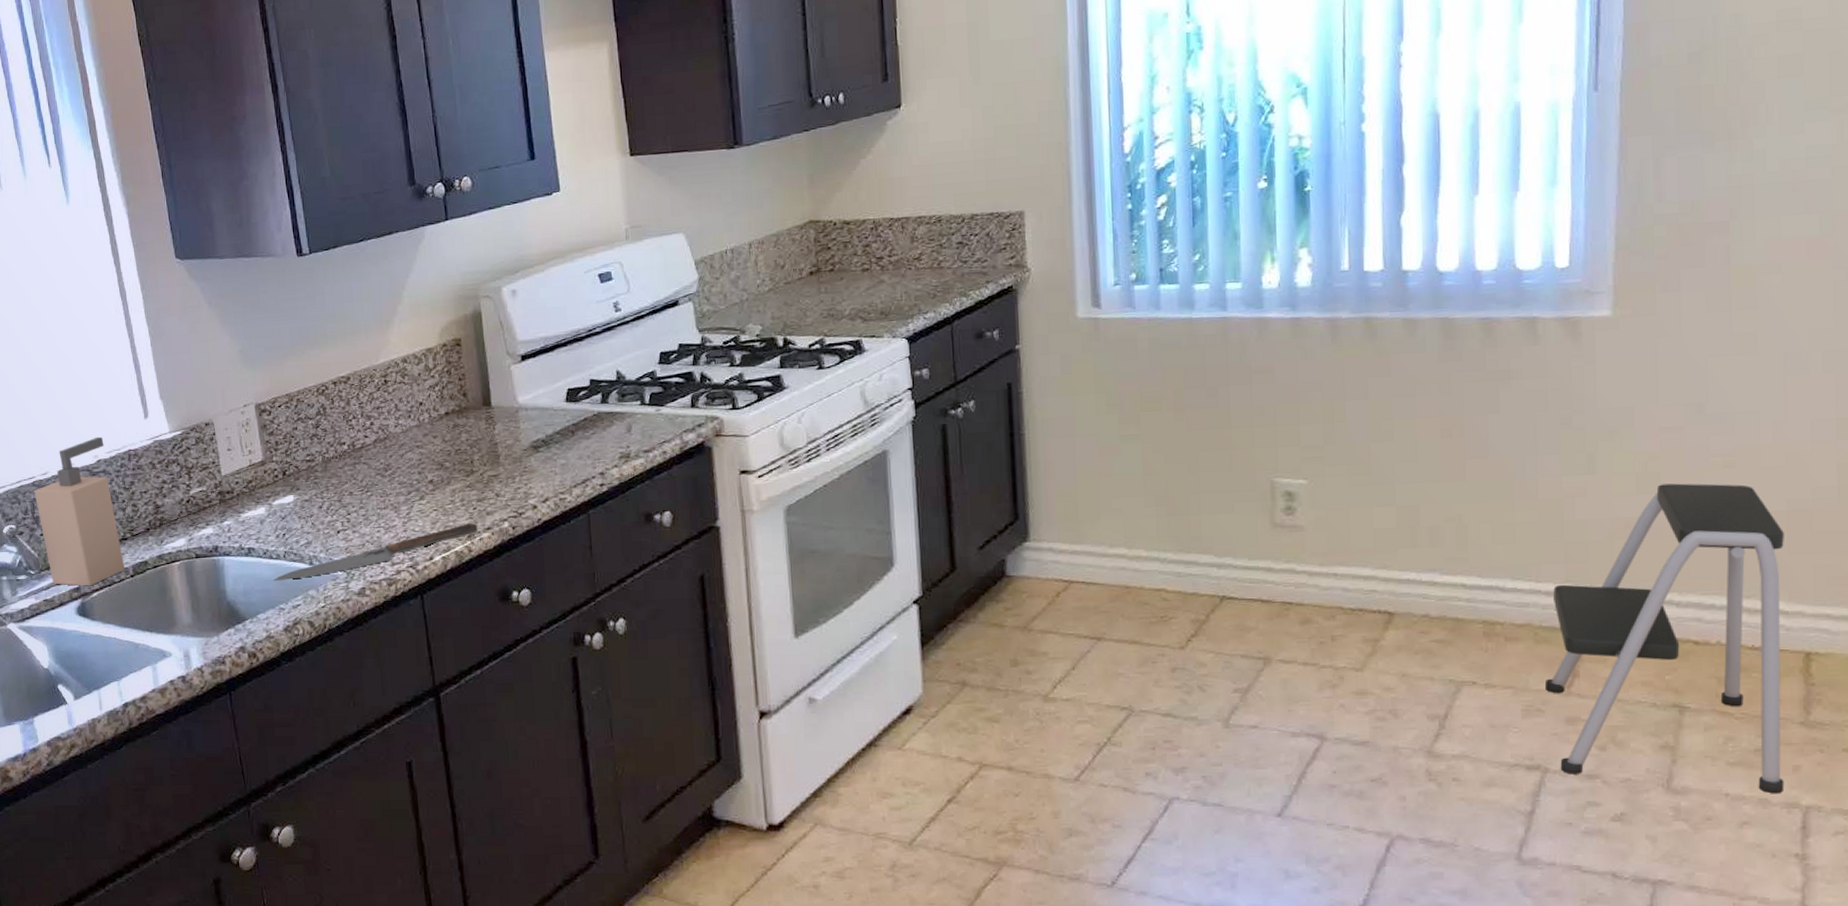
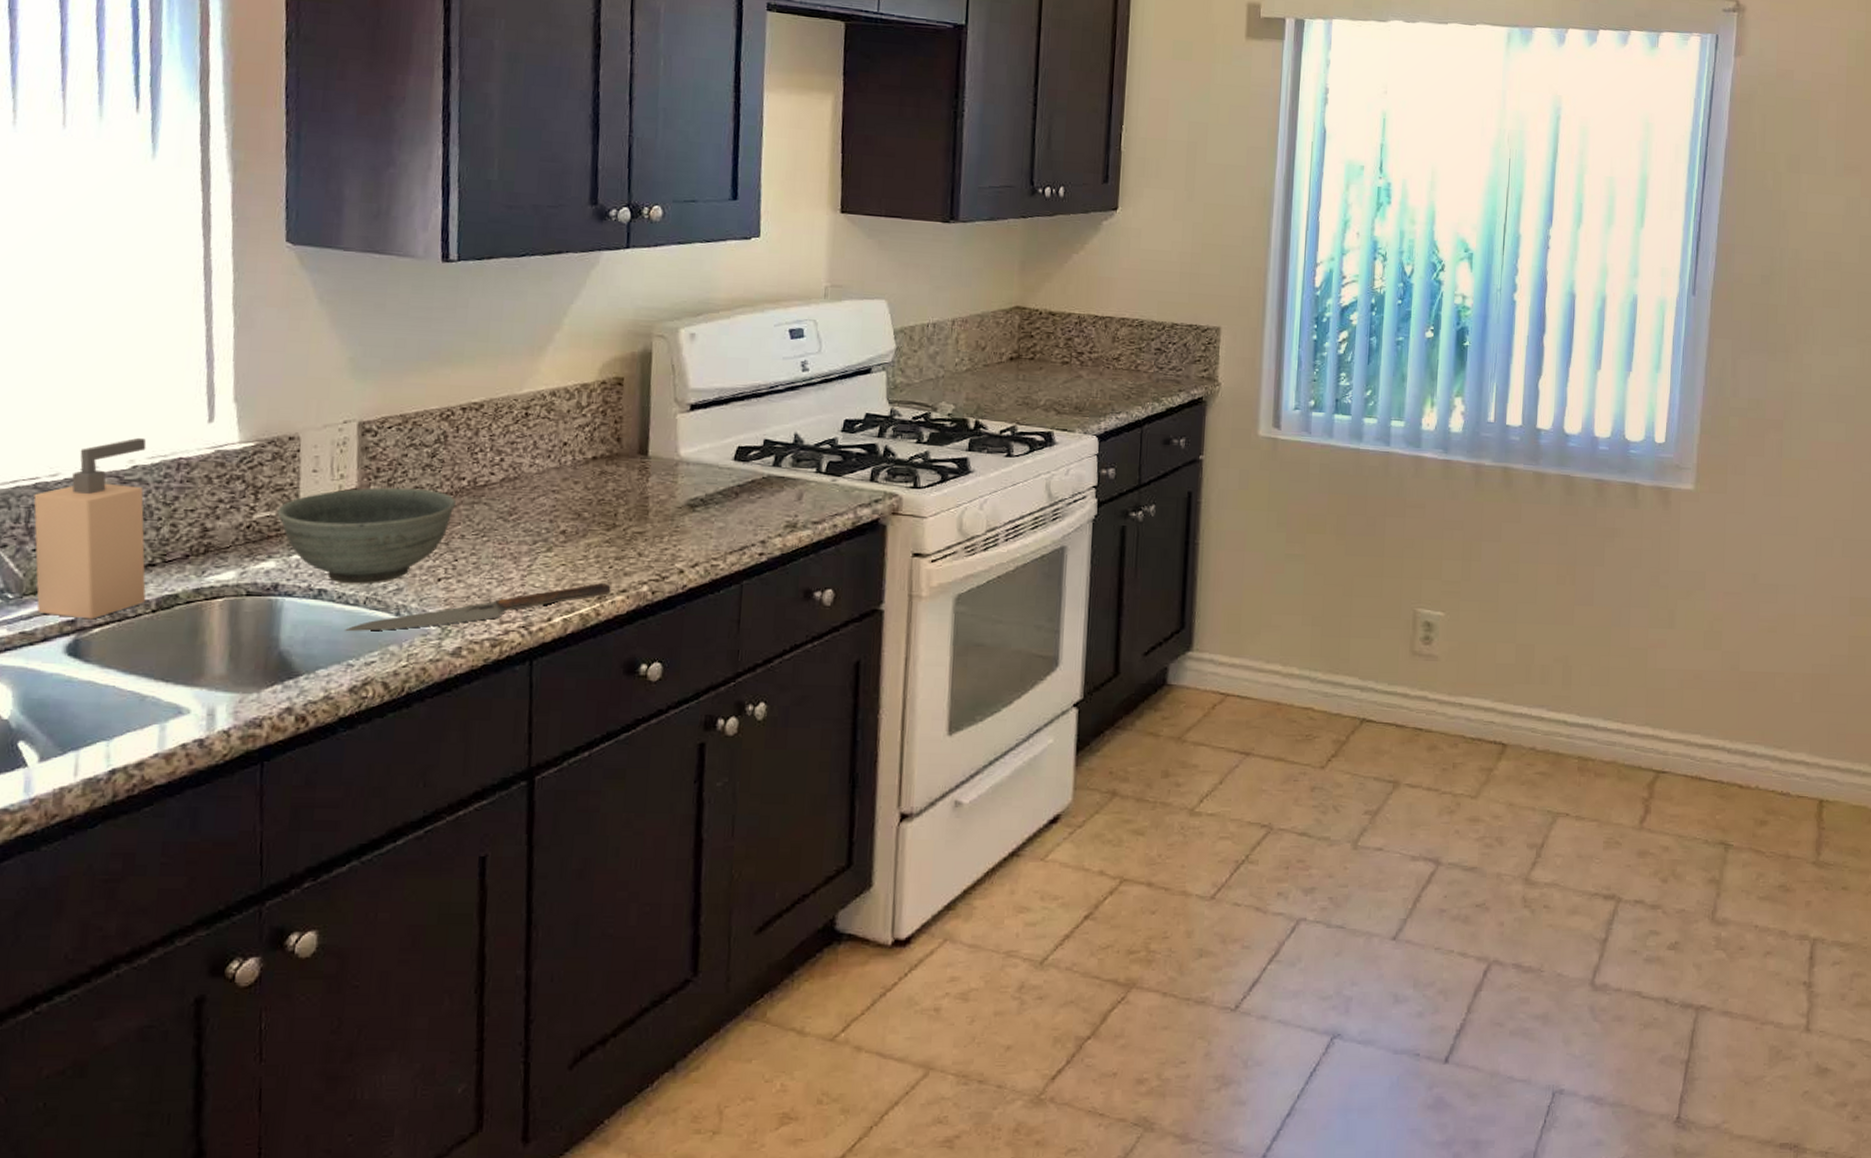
bowl: none [207,456,342,542] -> present [277,487,457,584]
step stool: present [1544,483,1785,794] -> none [1623,642,1809,927]

